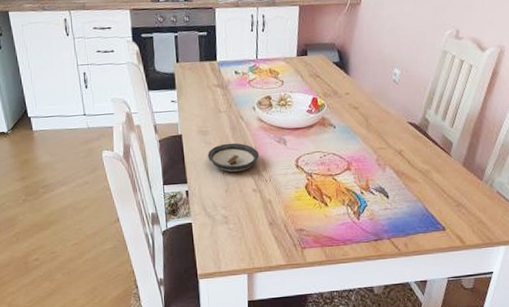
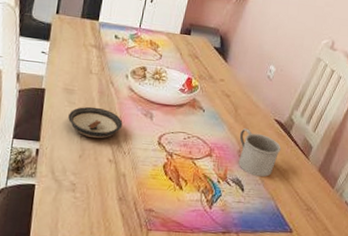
mug: none [374,136,420,182] -> present [238,128,281,178]

